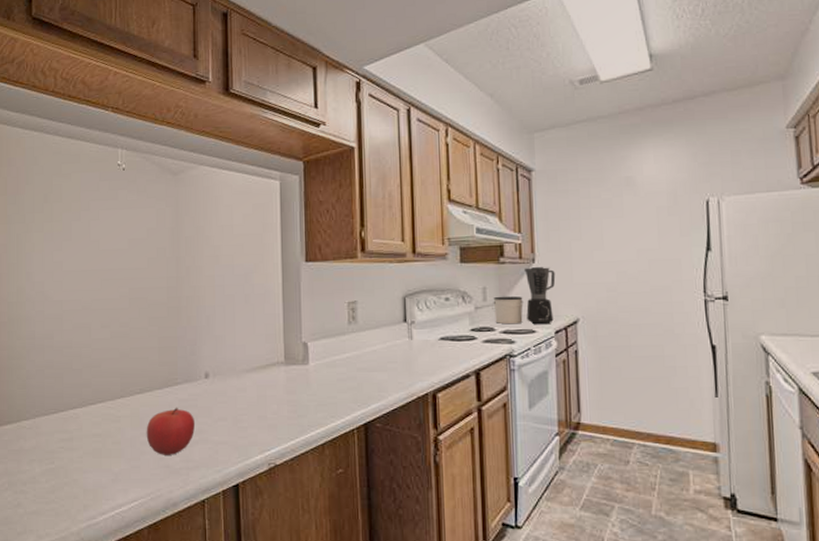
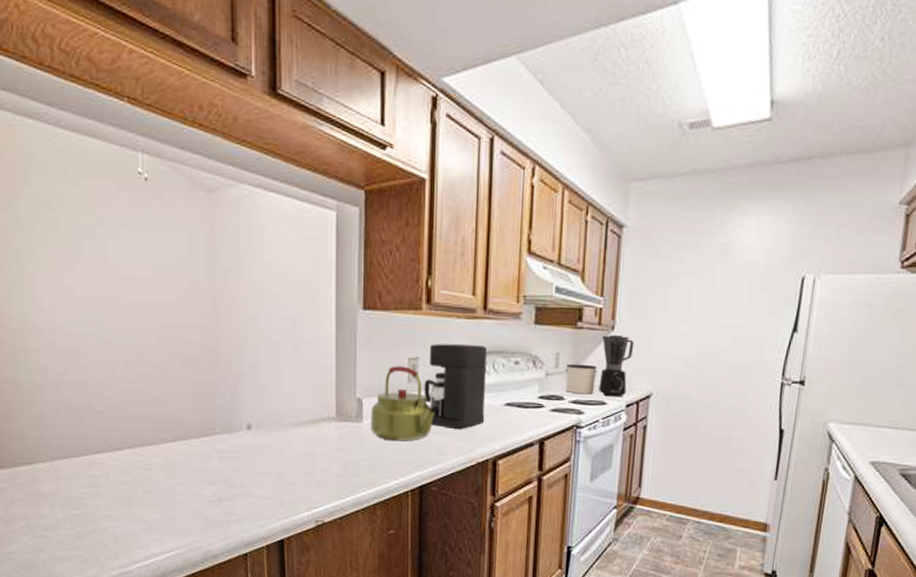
fruit: present [146,407,196,455] -> none [181,458,237,507]
kettle: none [316,310,375,381] -> present [370,366,436,442]
coffee maker: none [363,286,422,365] -> present [424,344,487,429]

